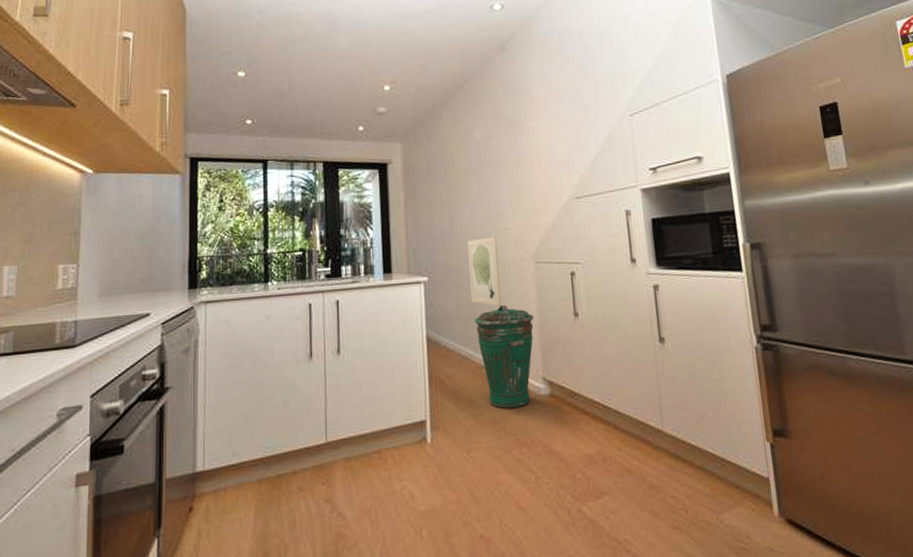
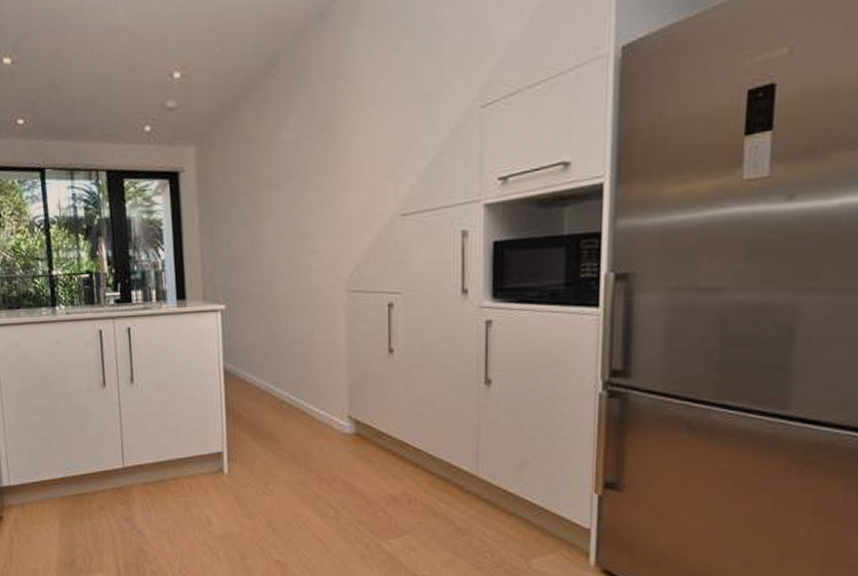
wall art: present [468,237,501,306] -> none [271,261,306,339]
trash can: present [474,304,534,408] -> none [276,337,343,444]

